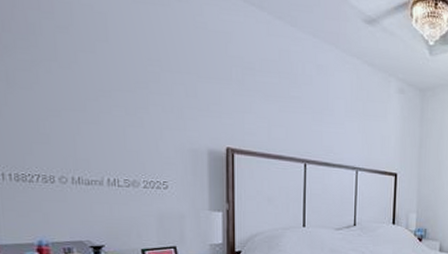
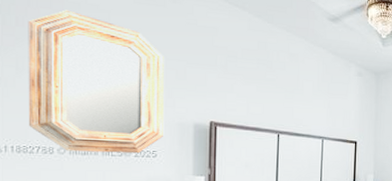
home mirror: none [15,11,175,185] -> present [28,10,165,154]

